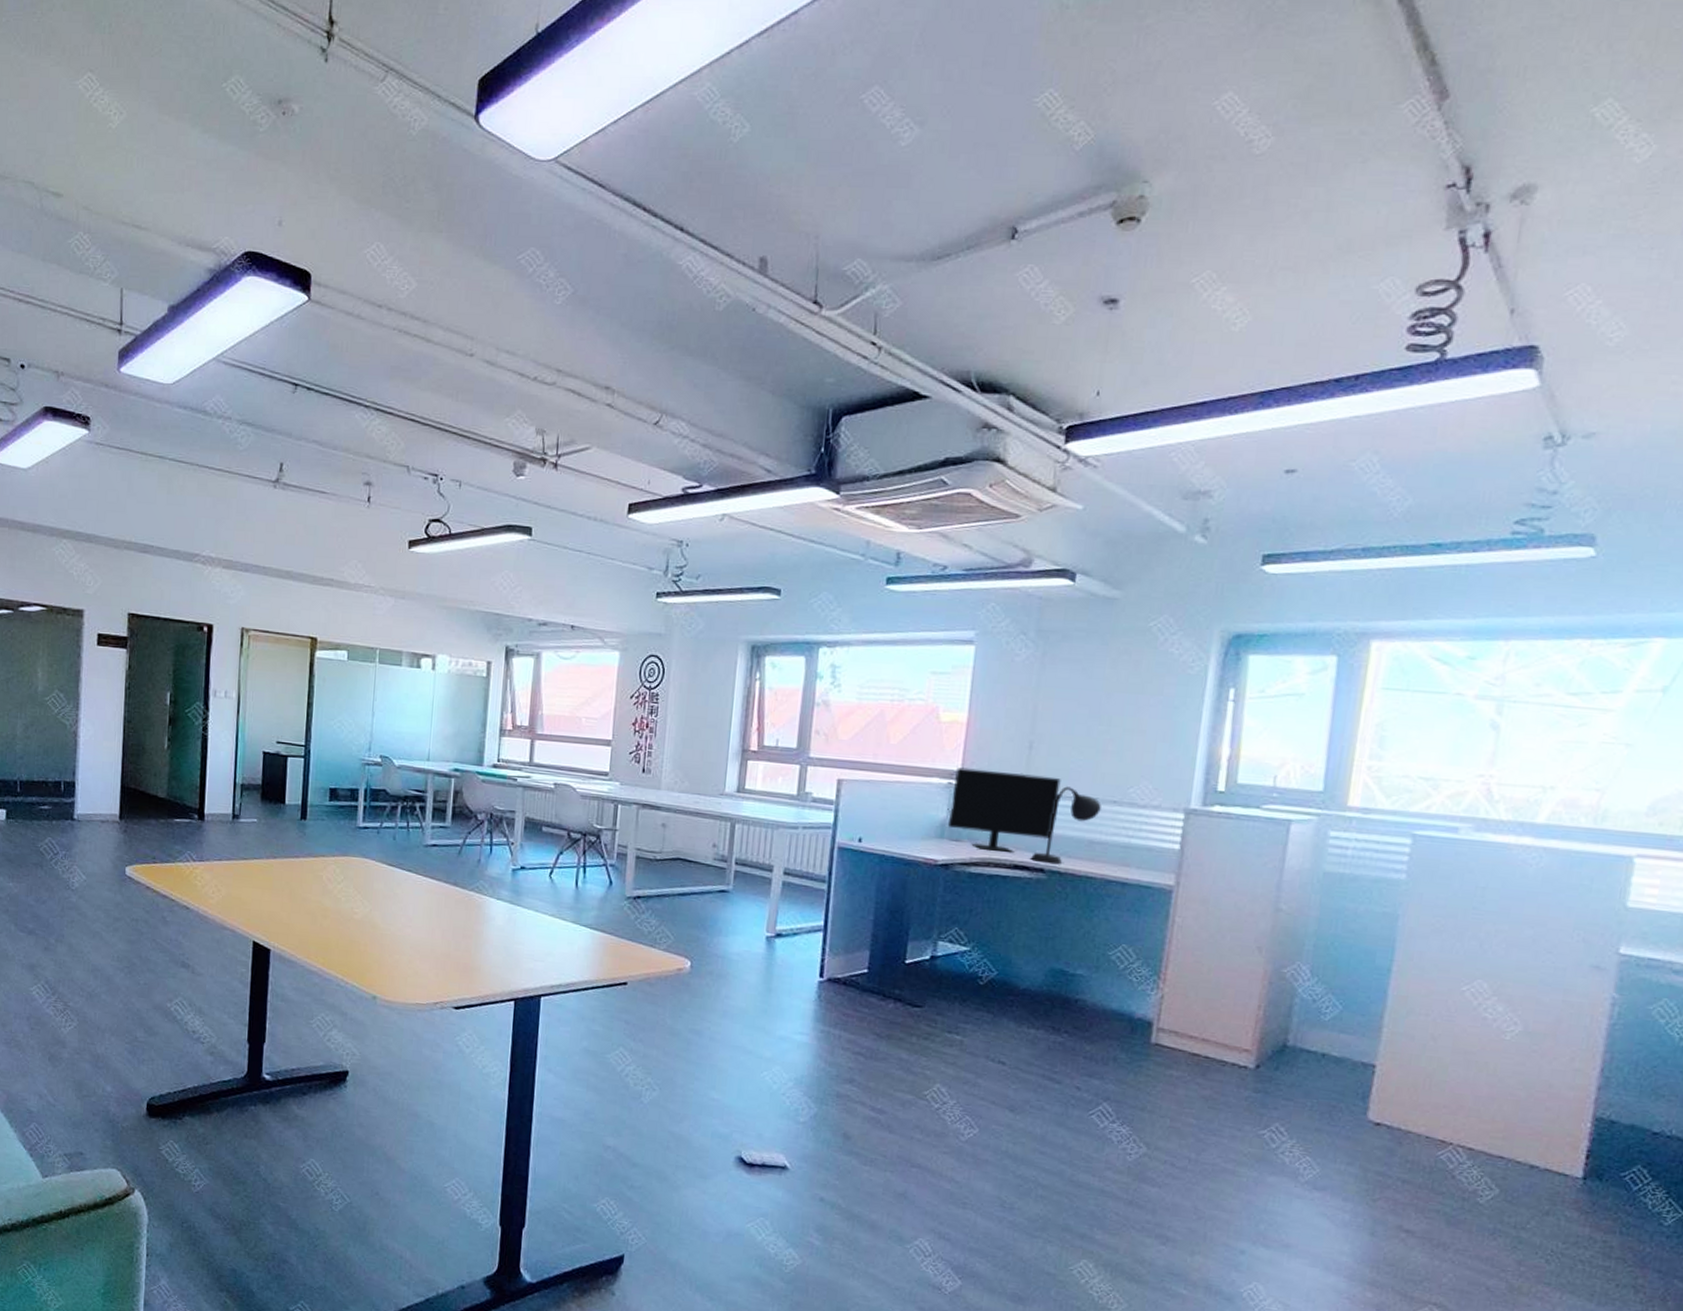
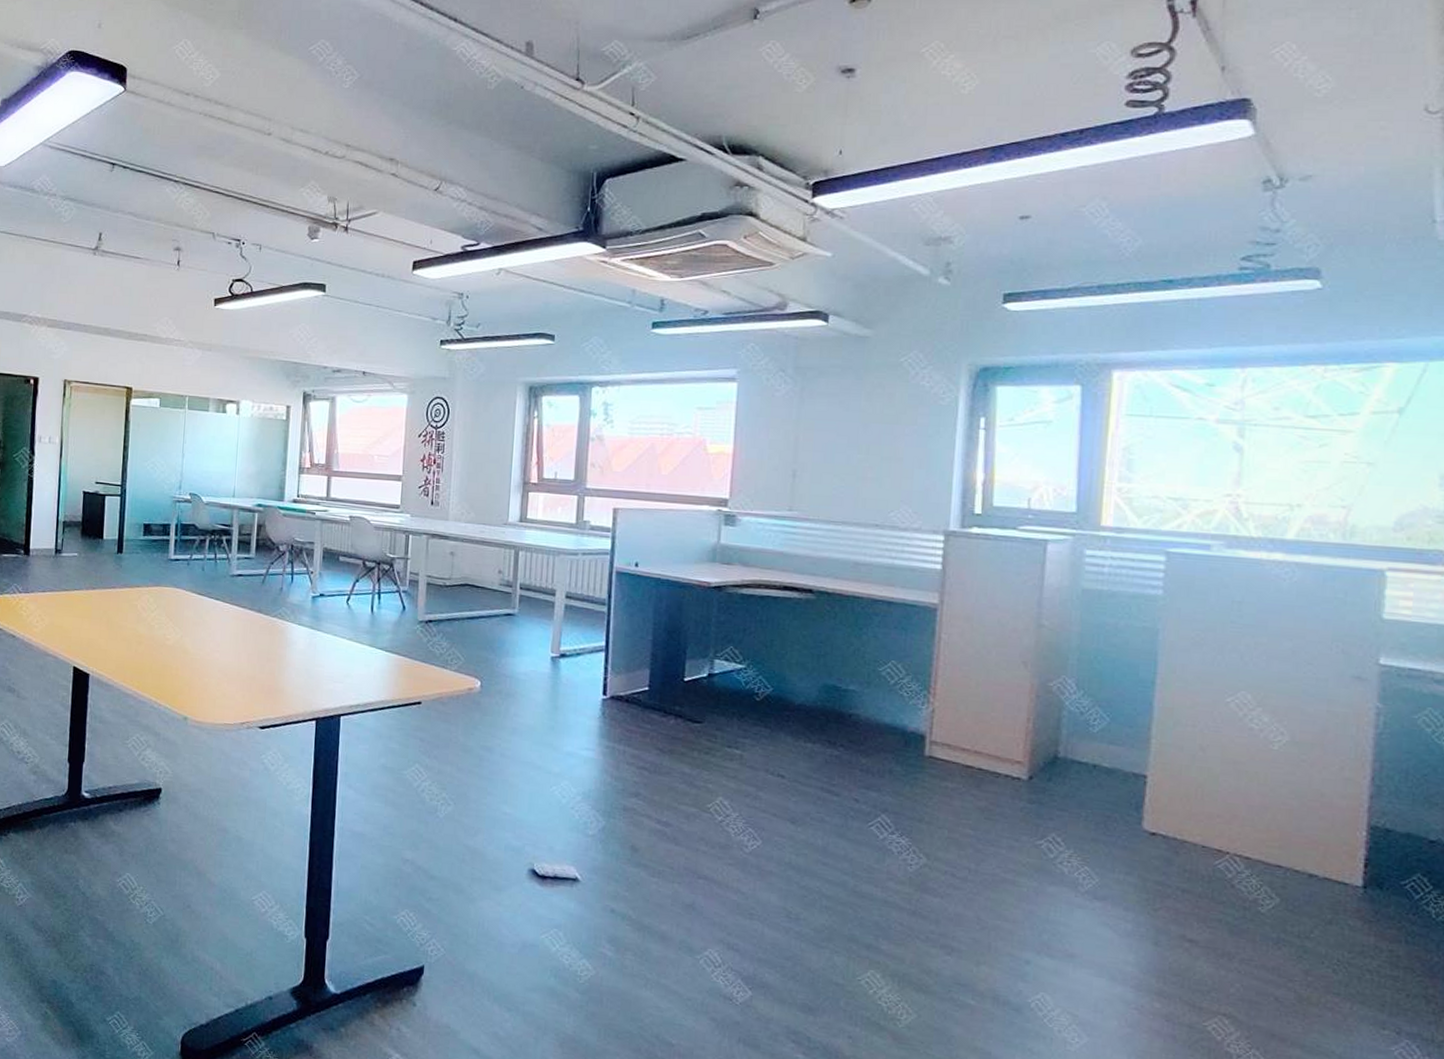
monitor: present [948,767,1061,852] -> none [719,495,825,574]
desk lamp: present [1031,786,1101,865] -> none [800,511,864,586]

